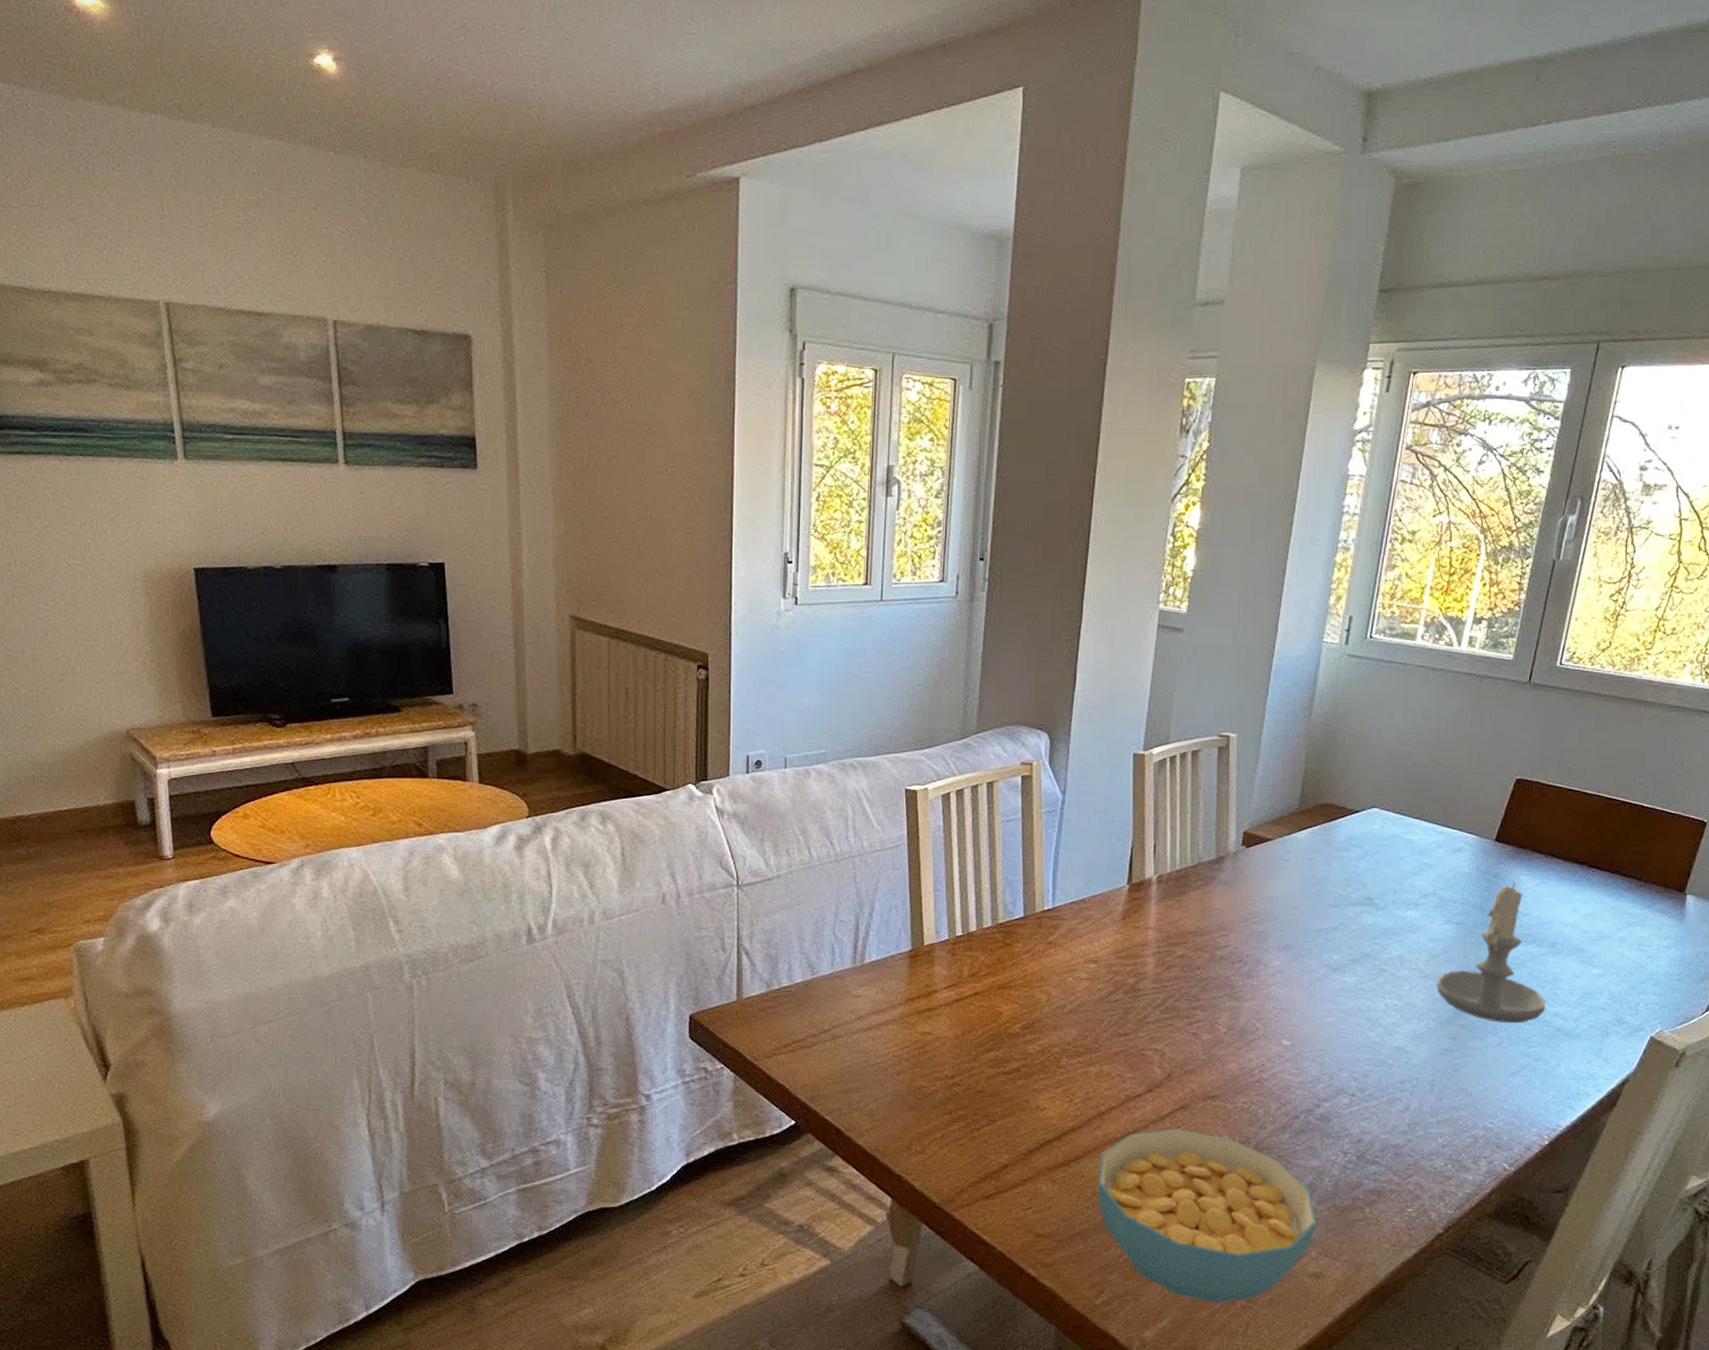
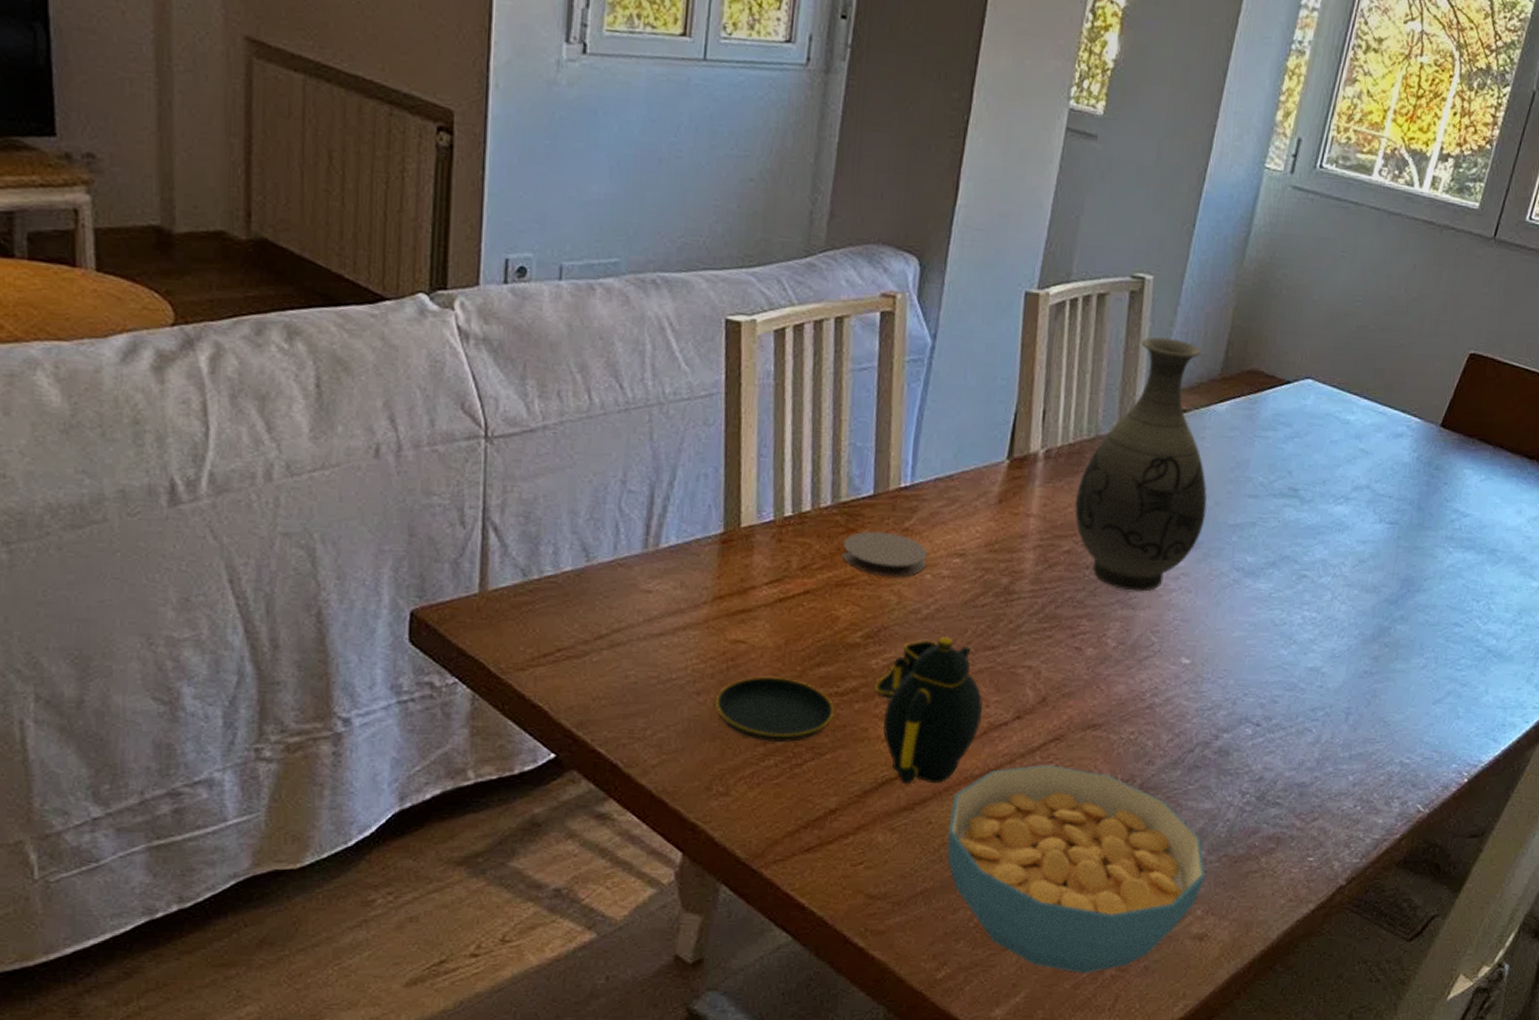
teapot: none [912,1027,1119,1145] -> present [716,637,983,785]
coaster: none [1002,945,1069,980] -> present [842,531,928,578]
vase: none [1184,782,1295,987] -> present [1074,336,1207,592]
candle: present [1436,882,1545,1024] -> none [1361,476,1479,643]

